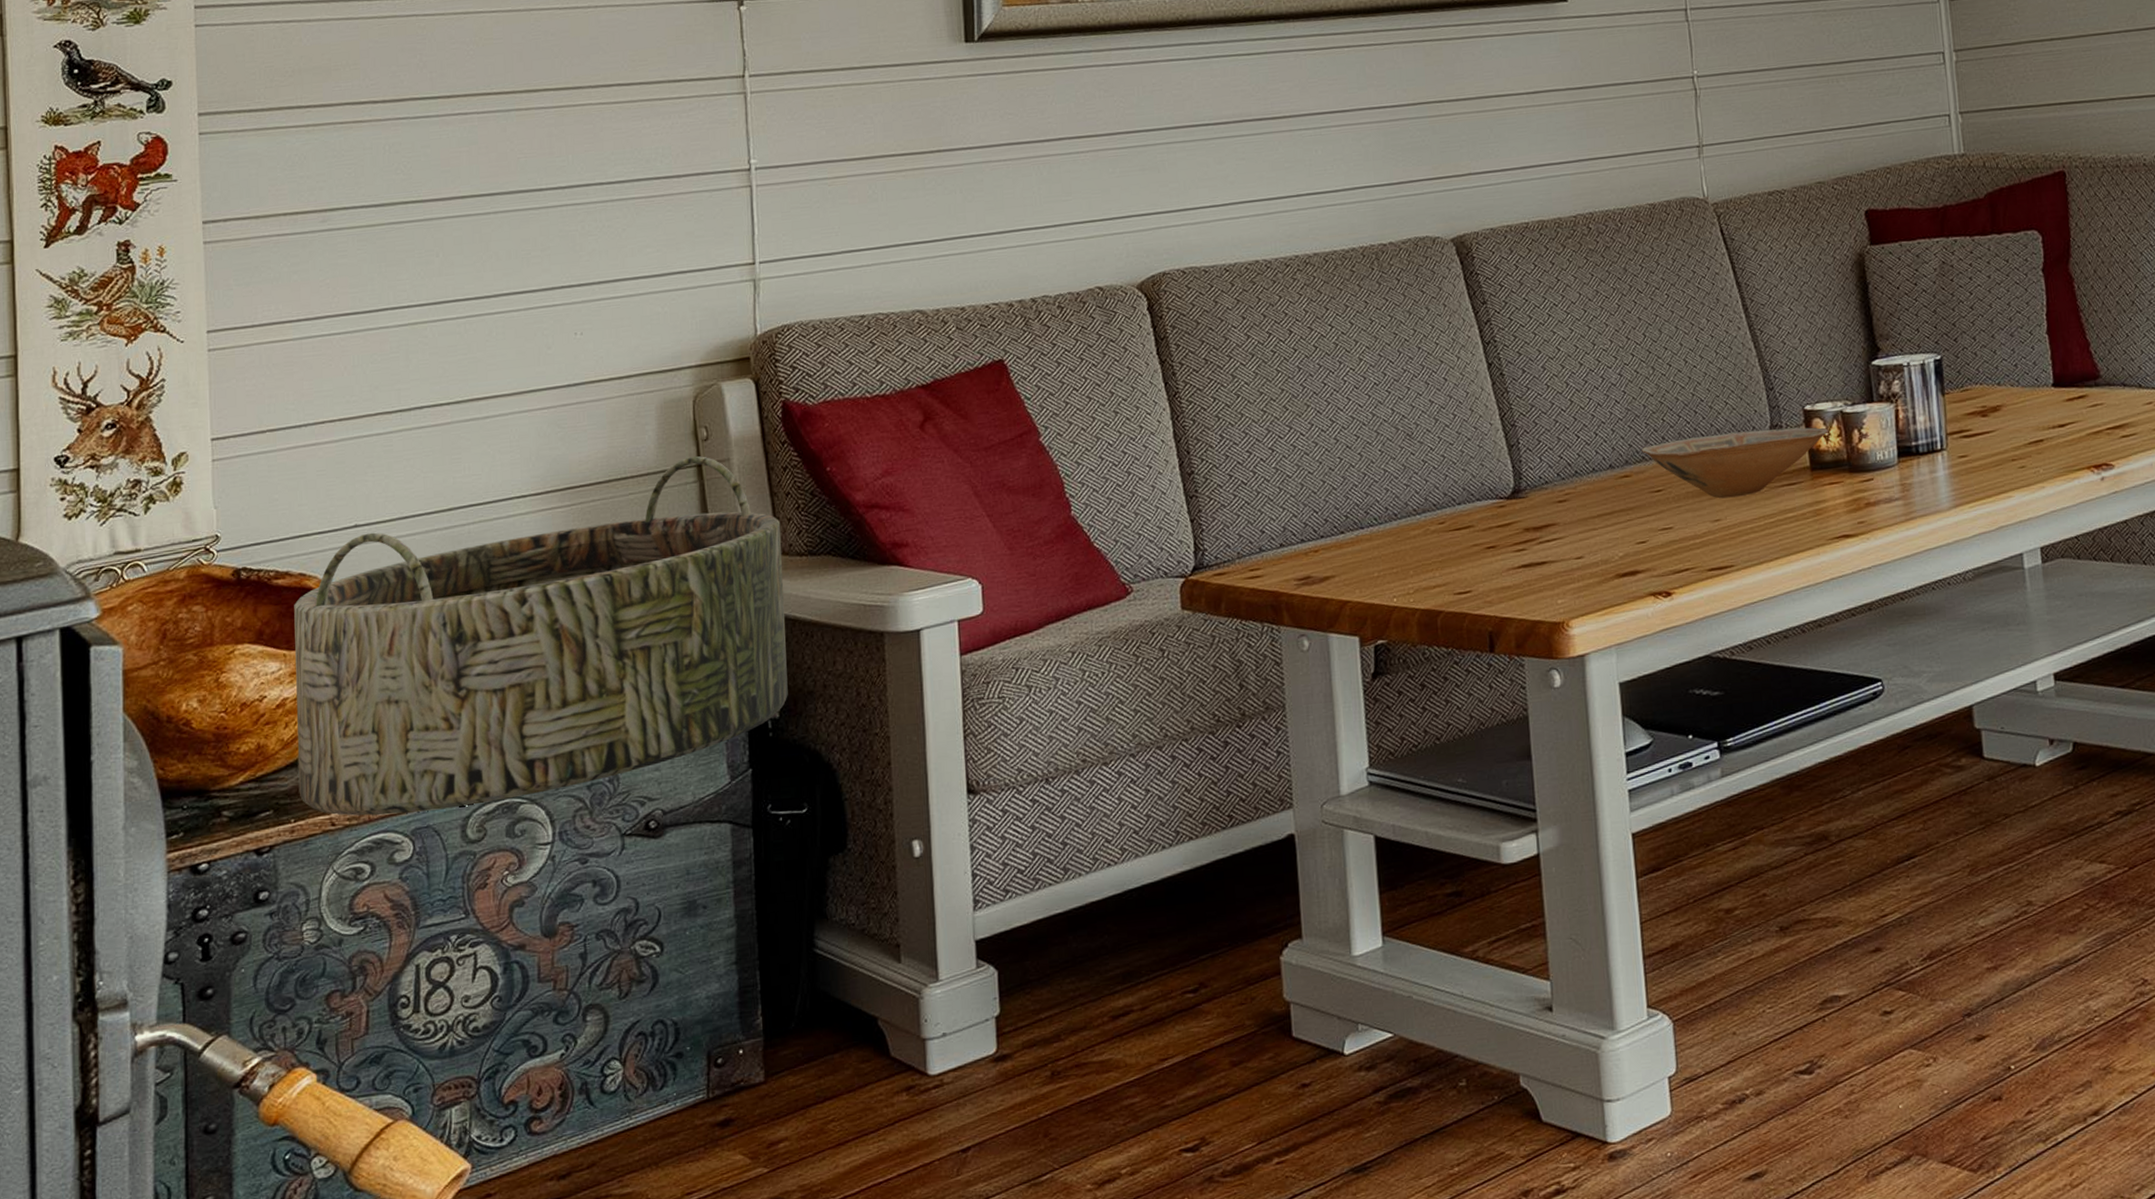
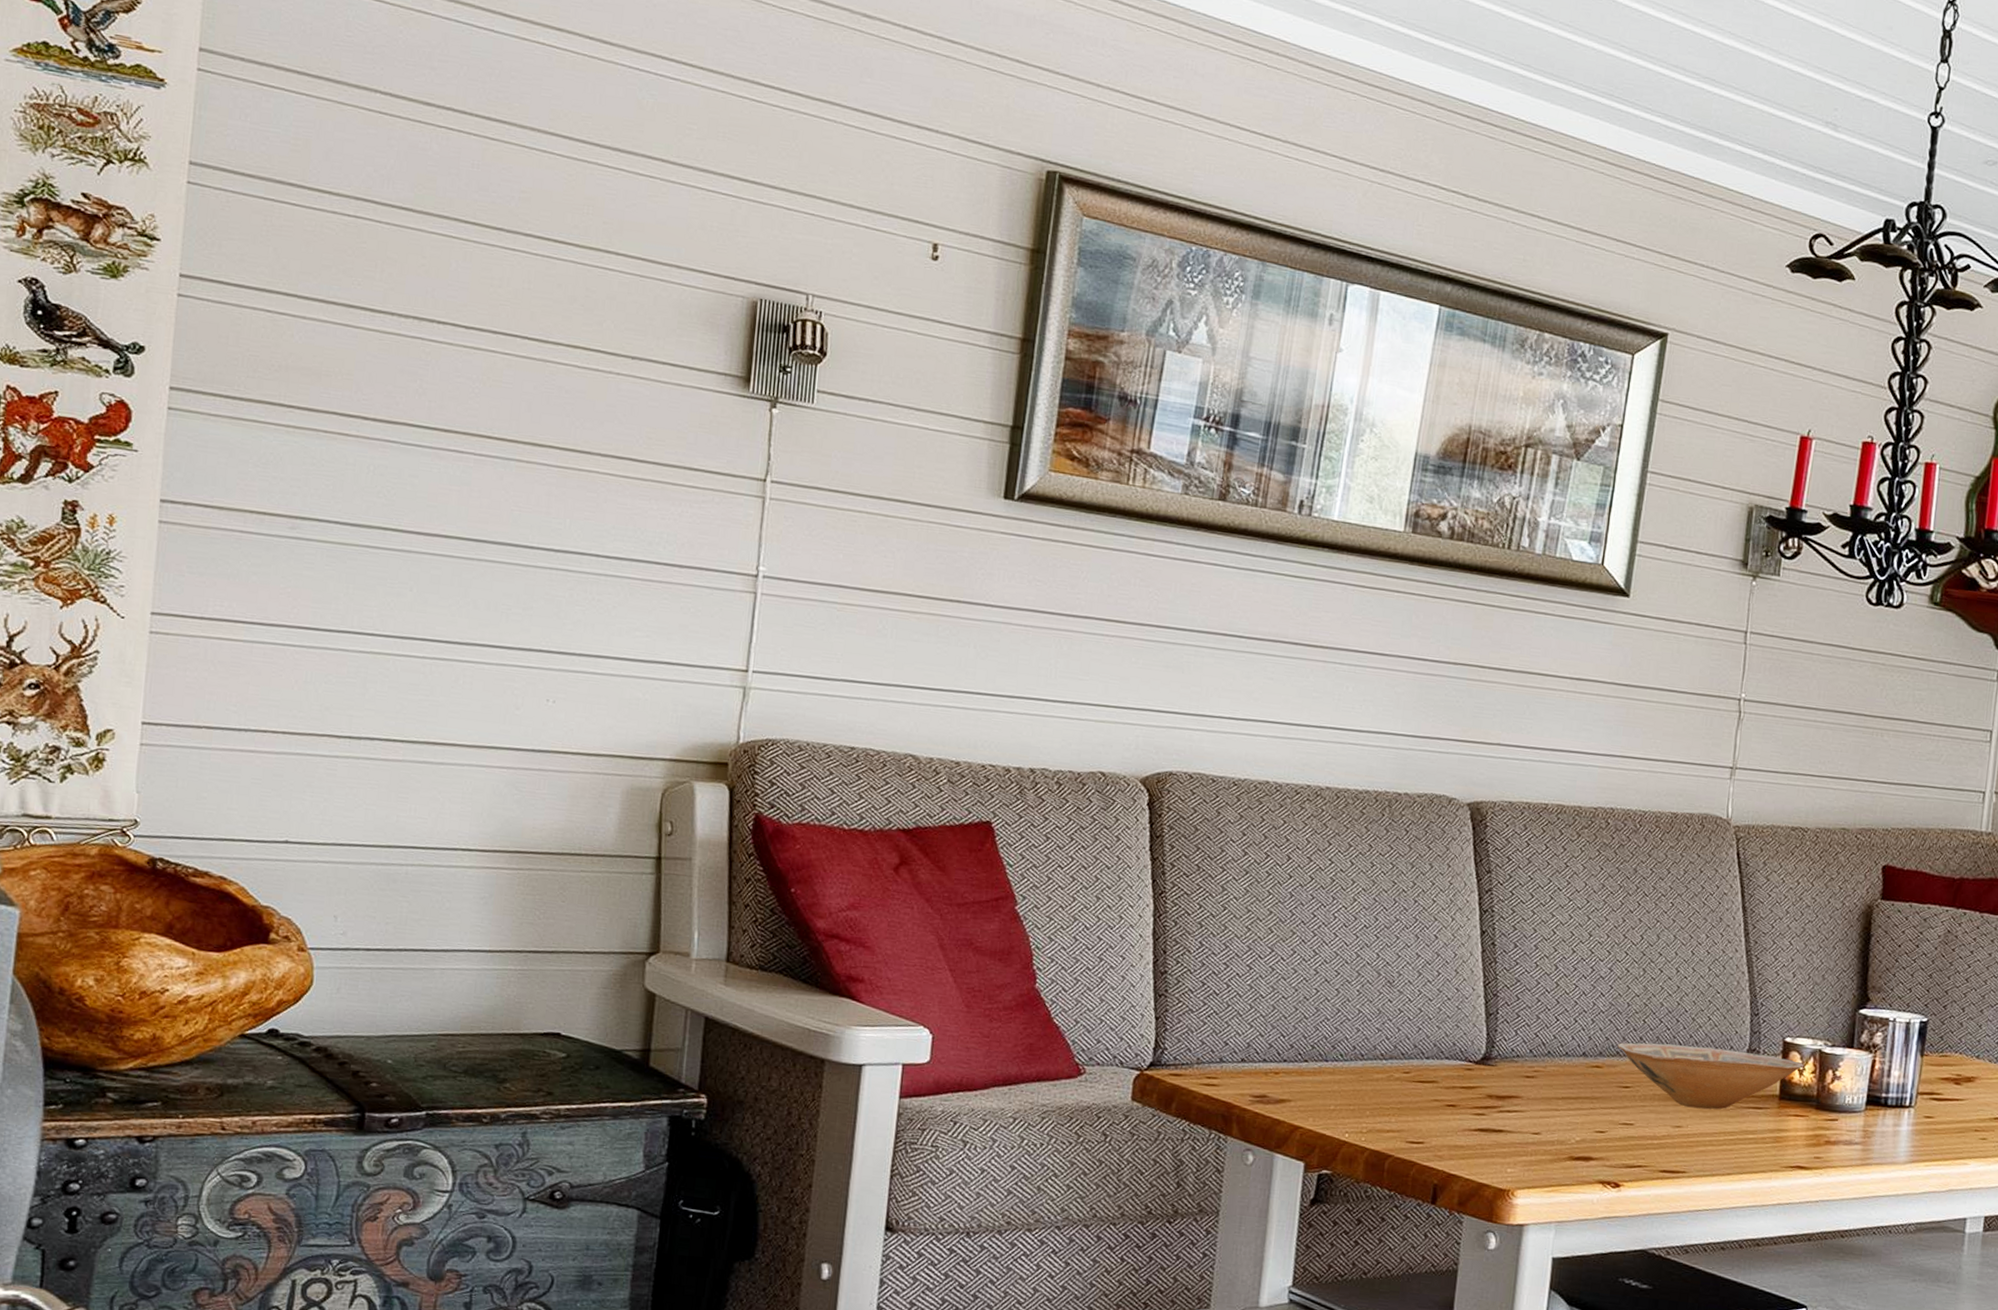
basket: present [294,456,788,816] -> none [191,848,735,1142]

